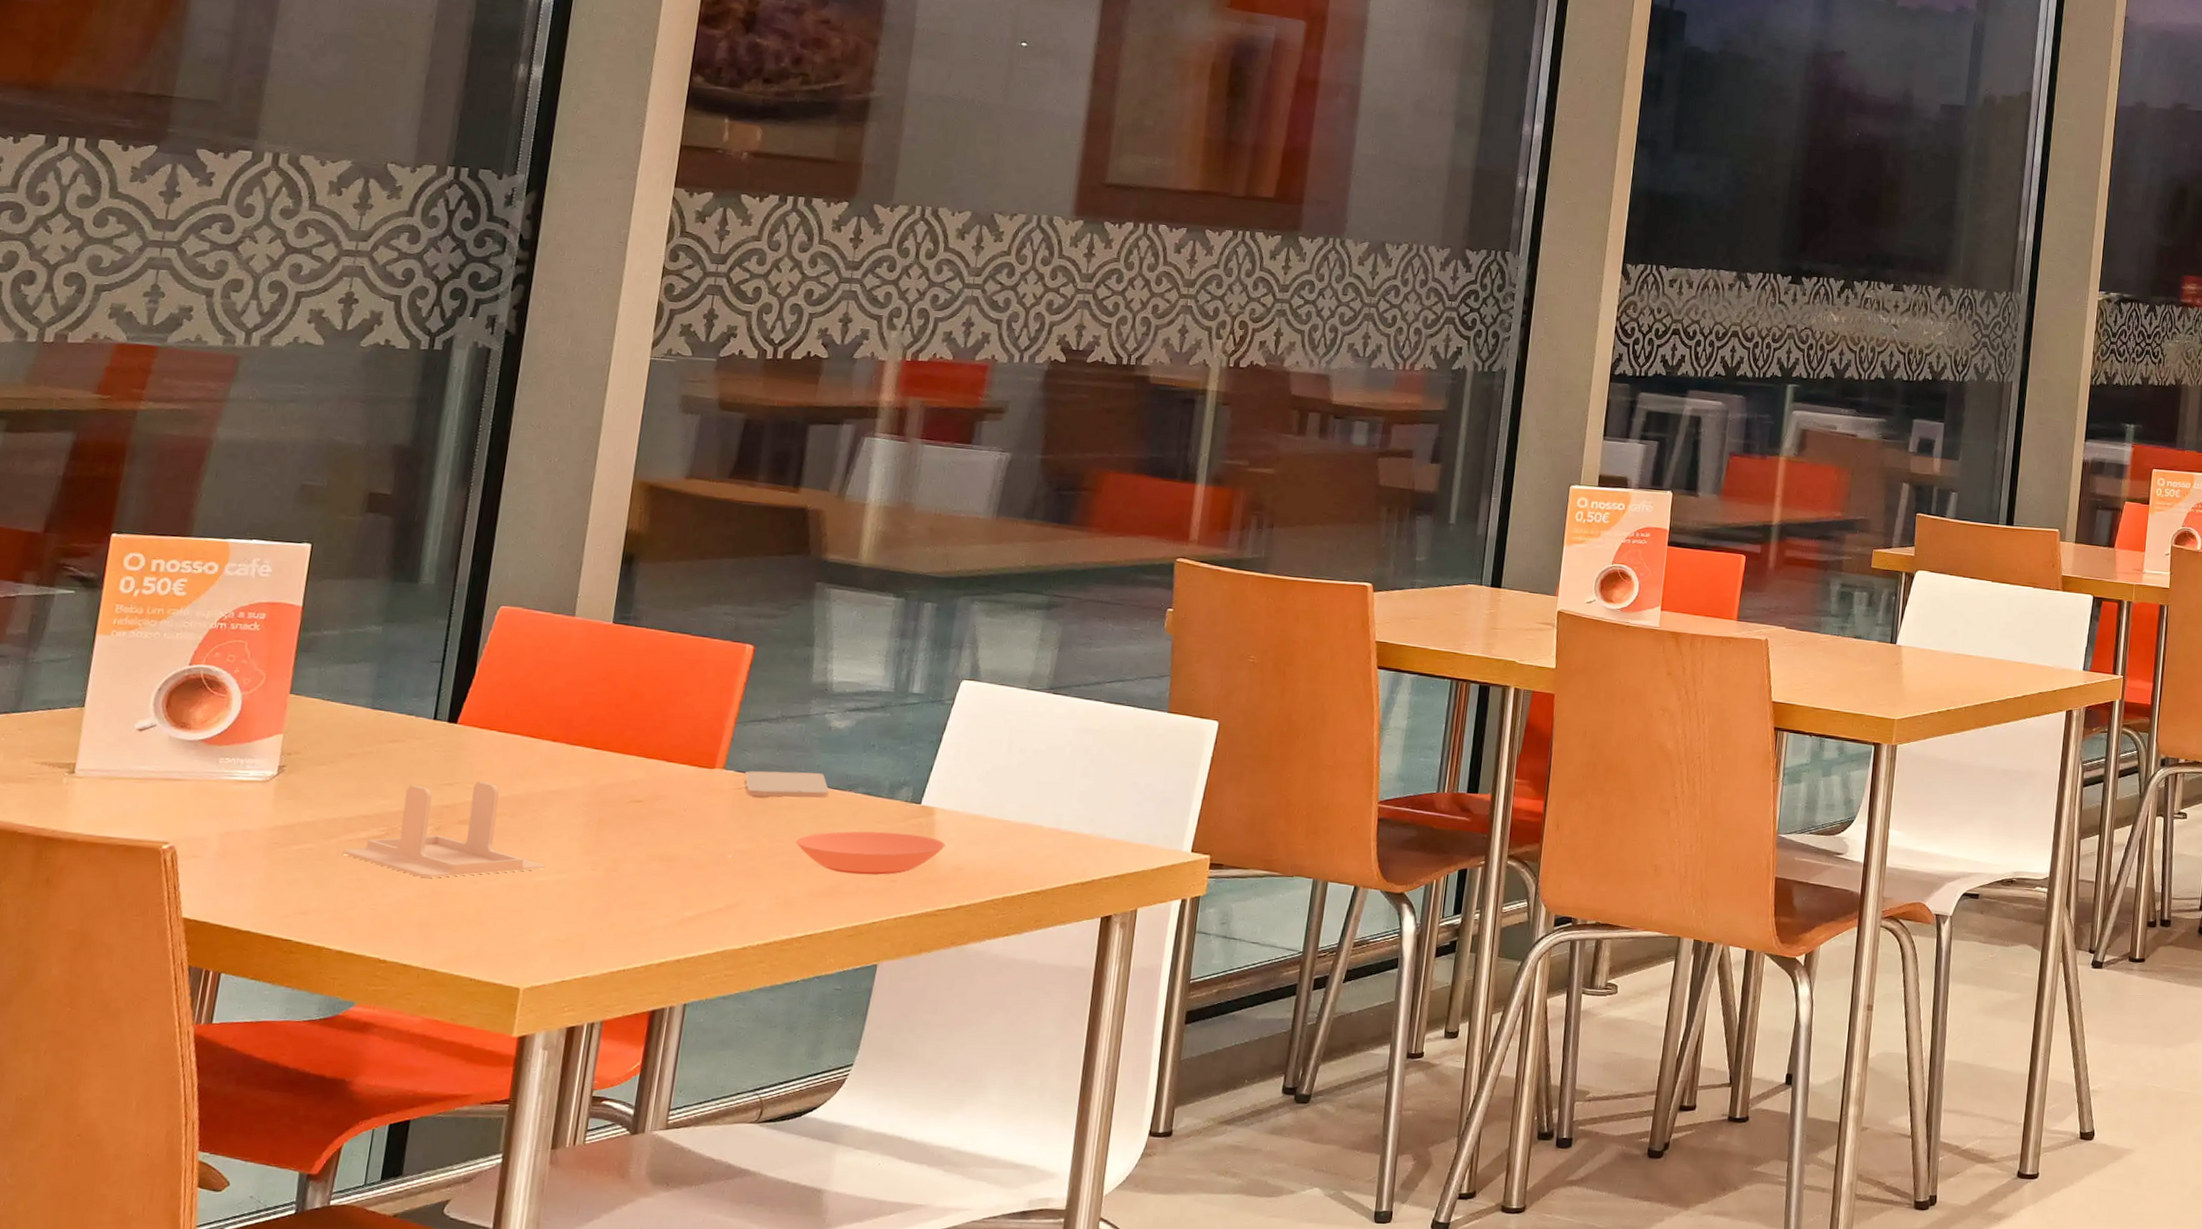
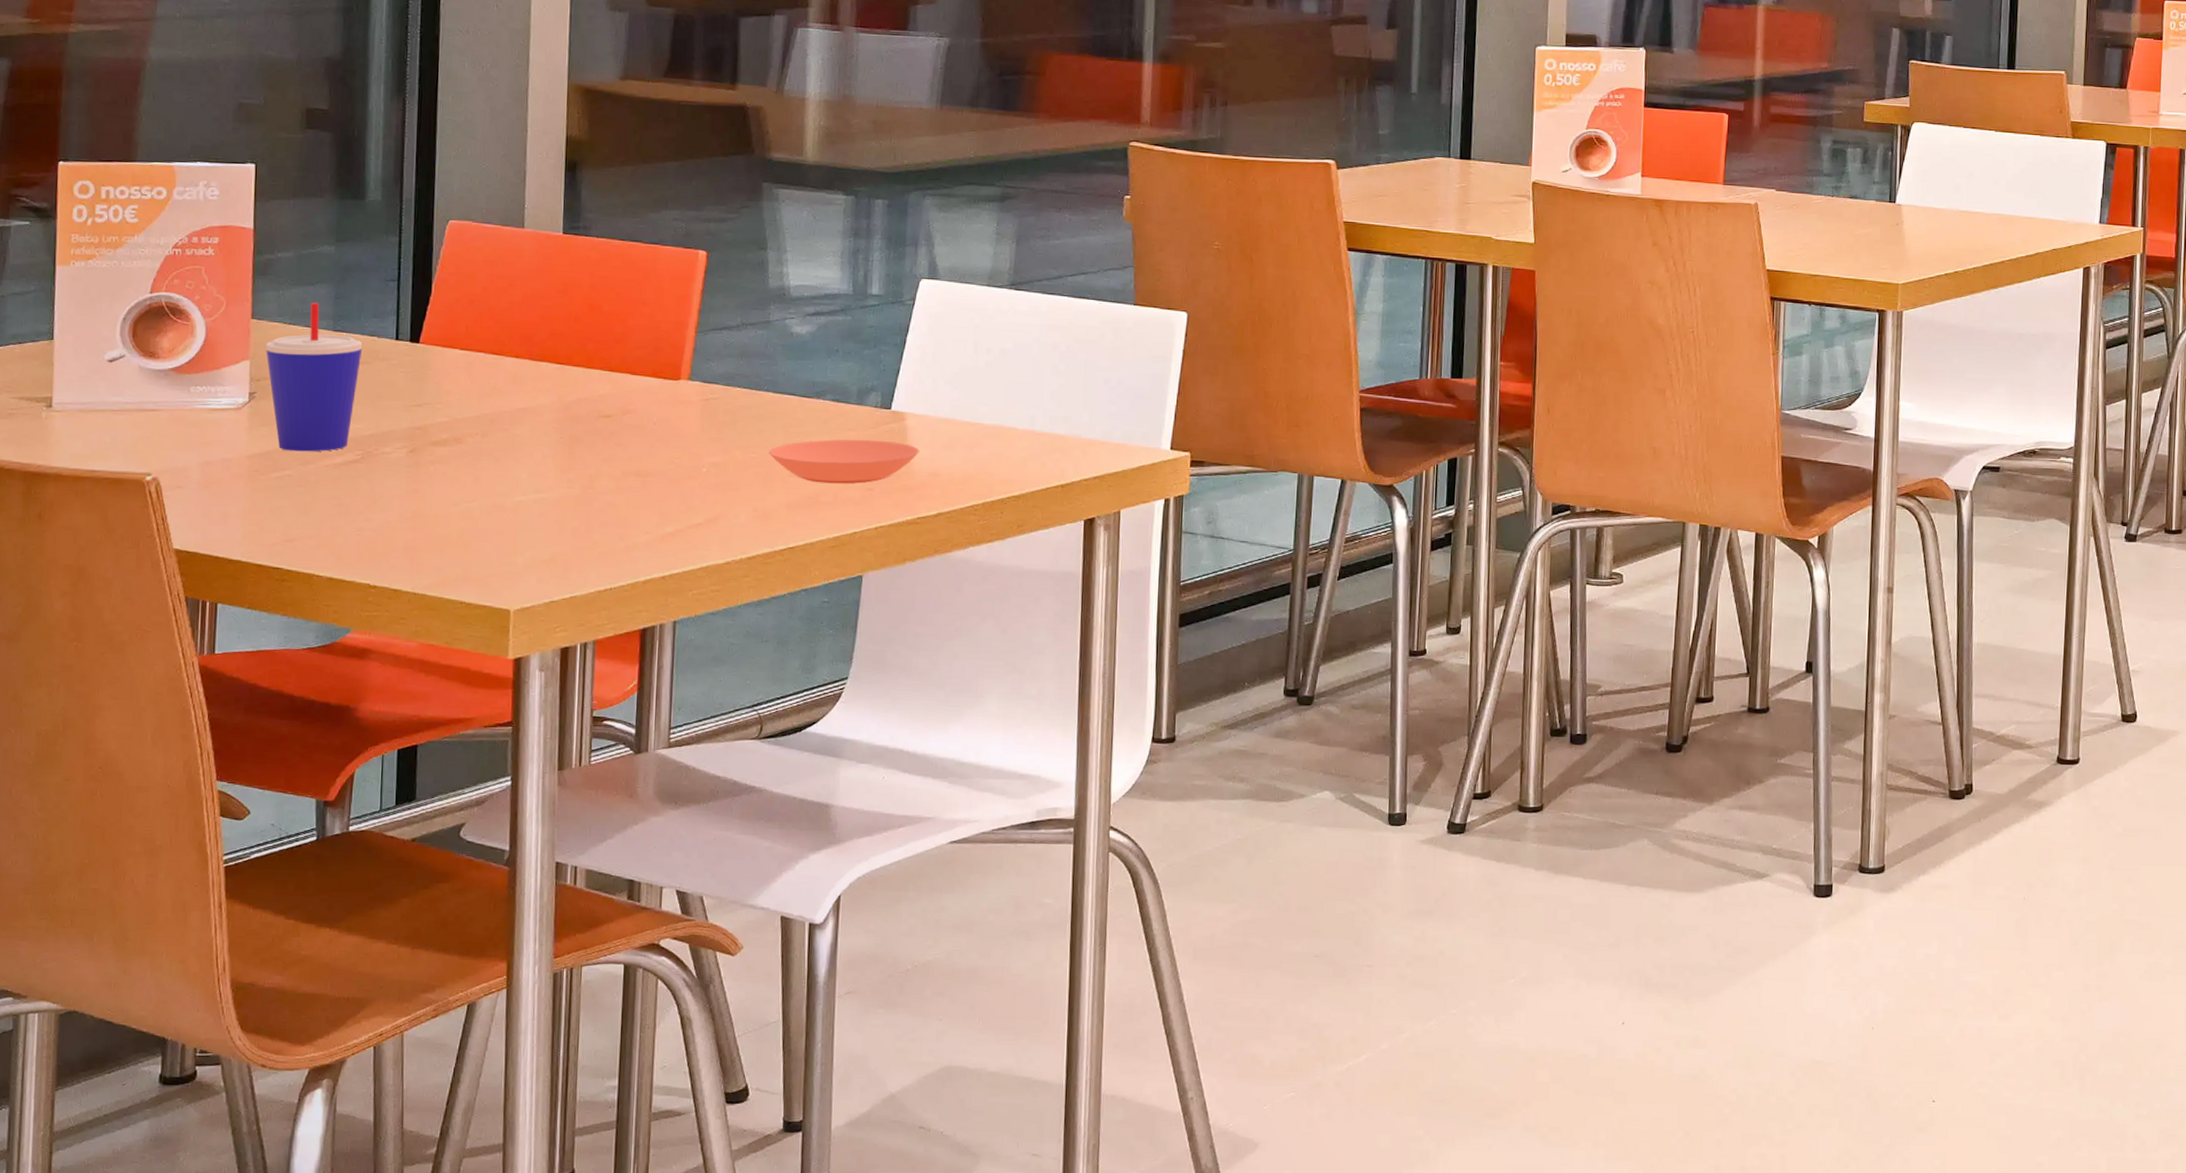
beverage cup: none [300,680,400,826] -> present [266,303,363,452]
napkin holder: present [342,781,546,878] -> none [321,401,522,501]
smartphone: present [744,770,830,799] -> none [710,380,797,409]

